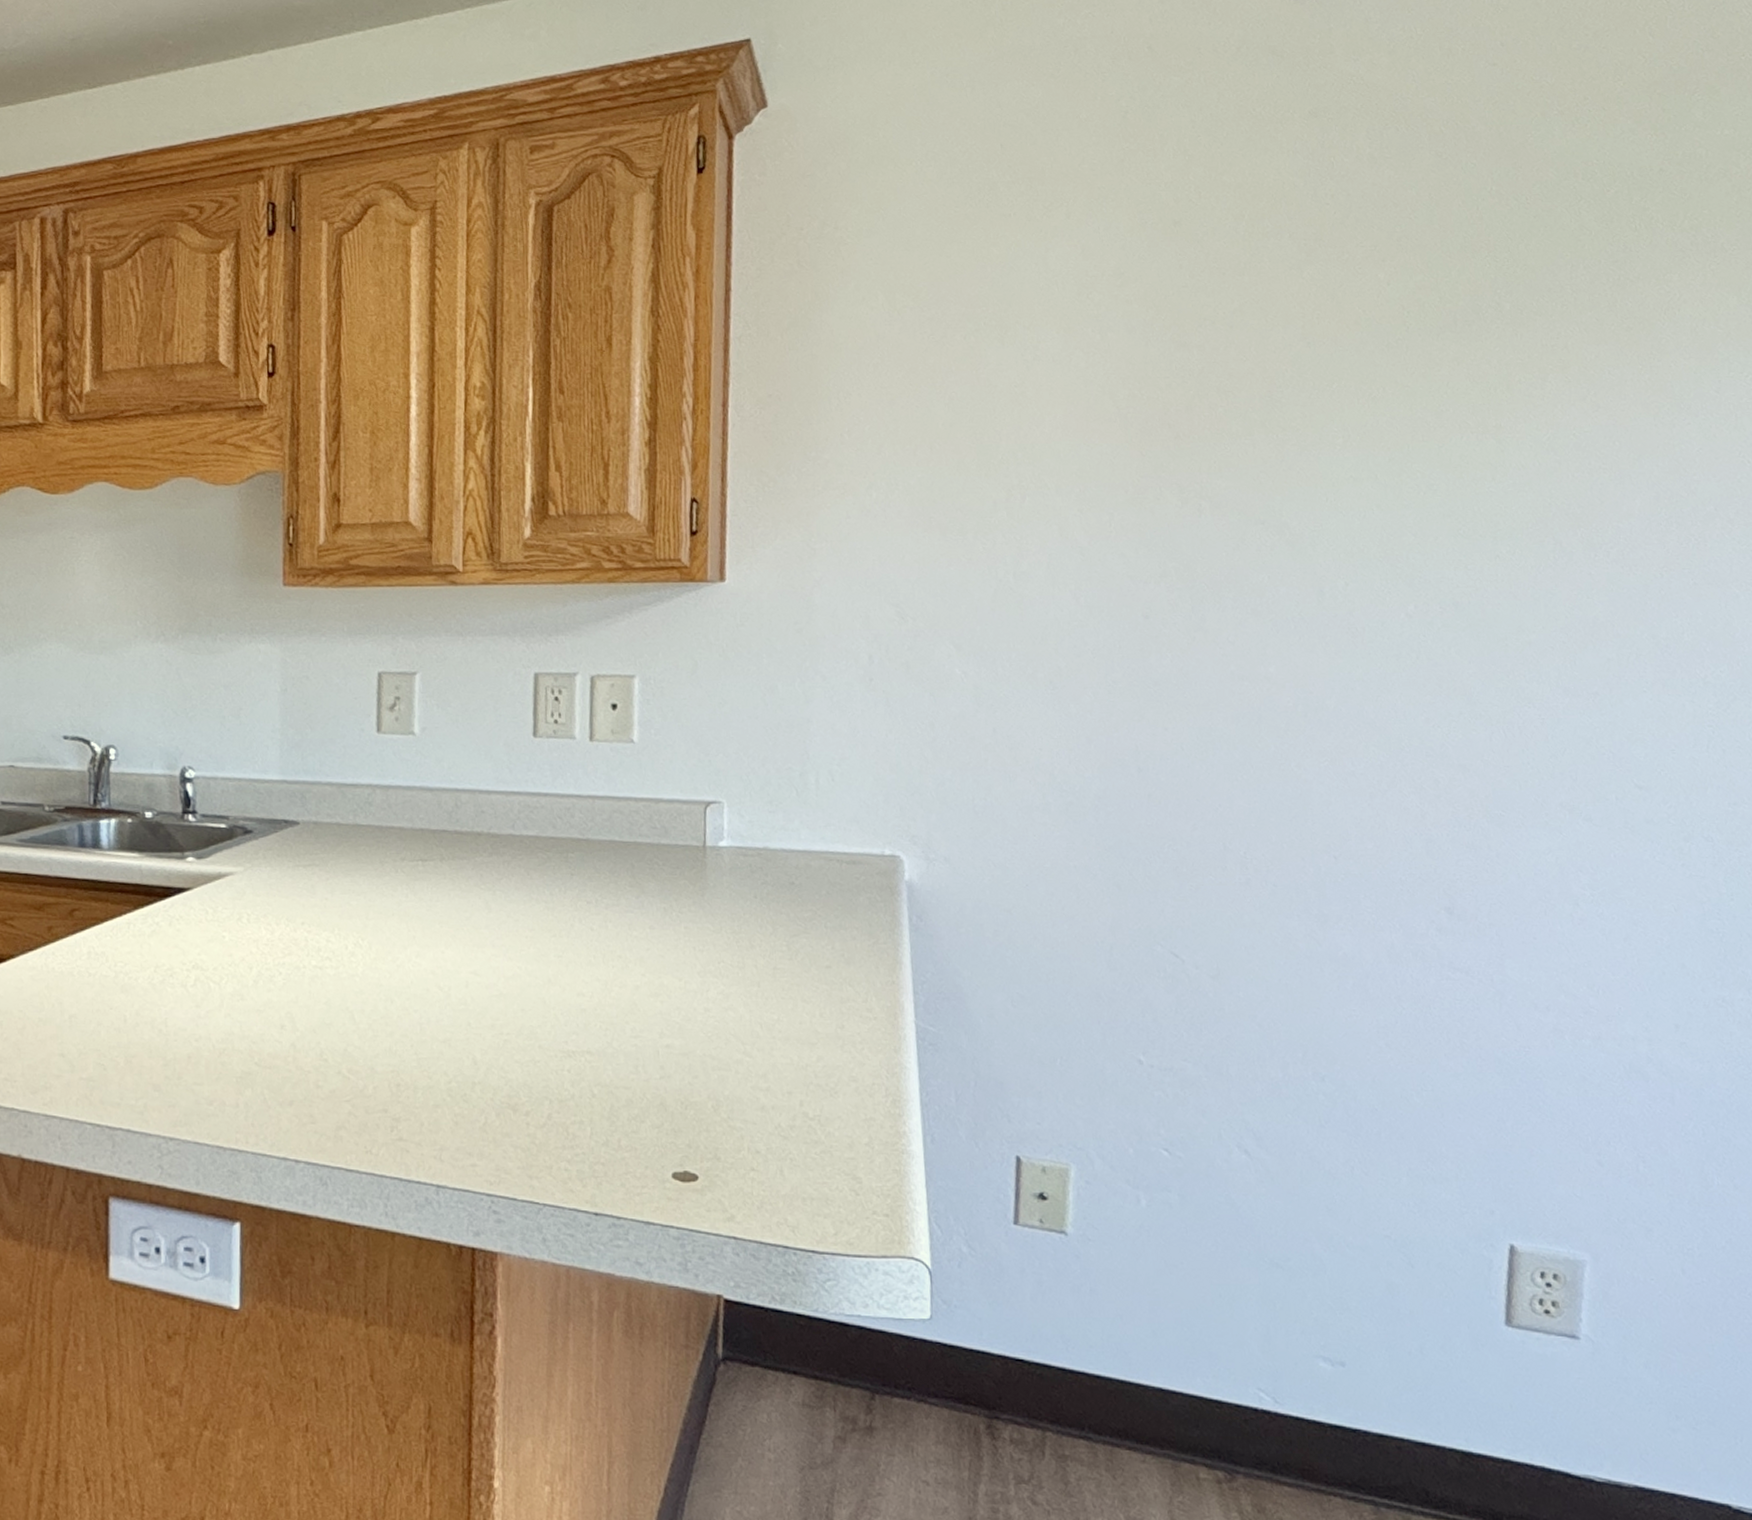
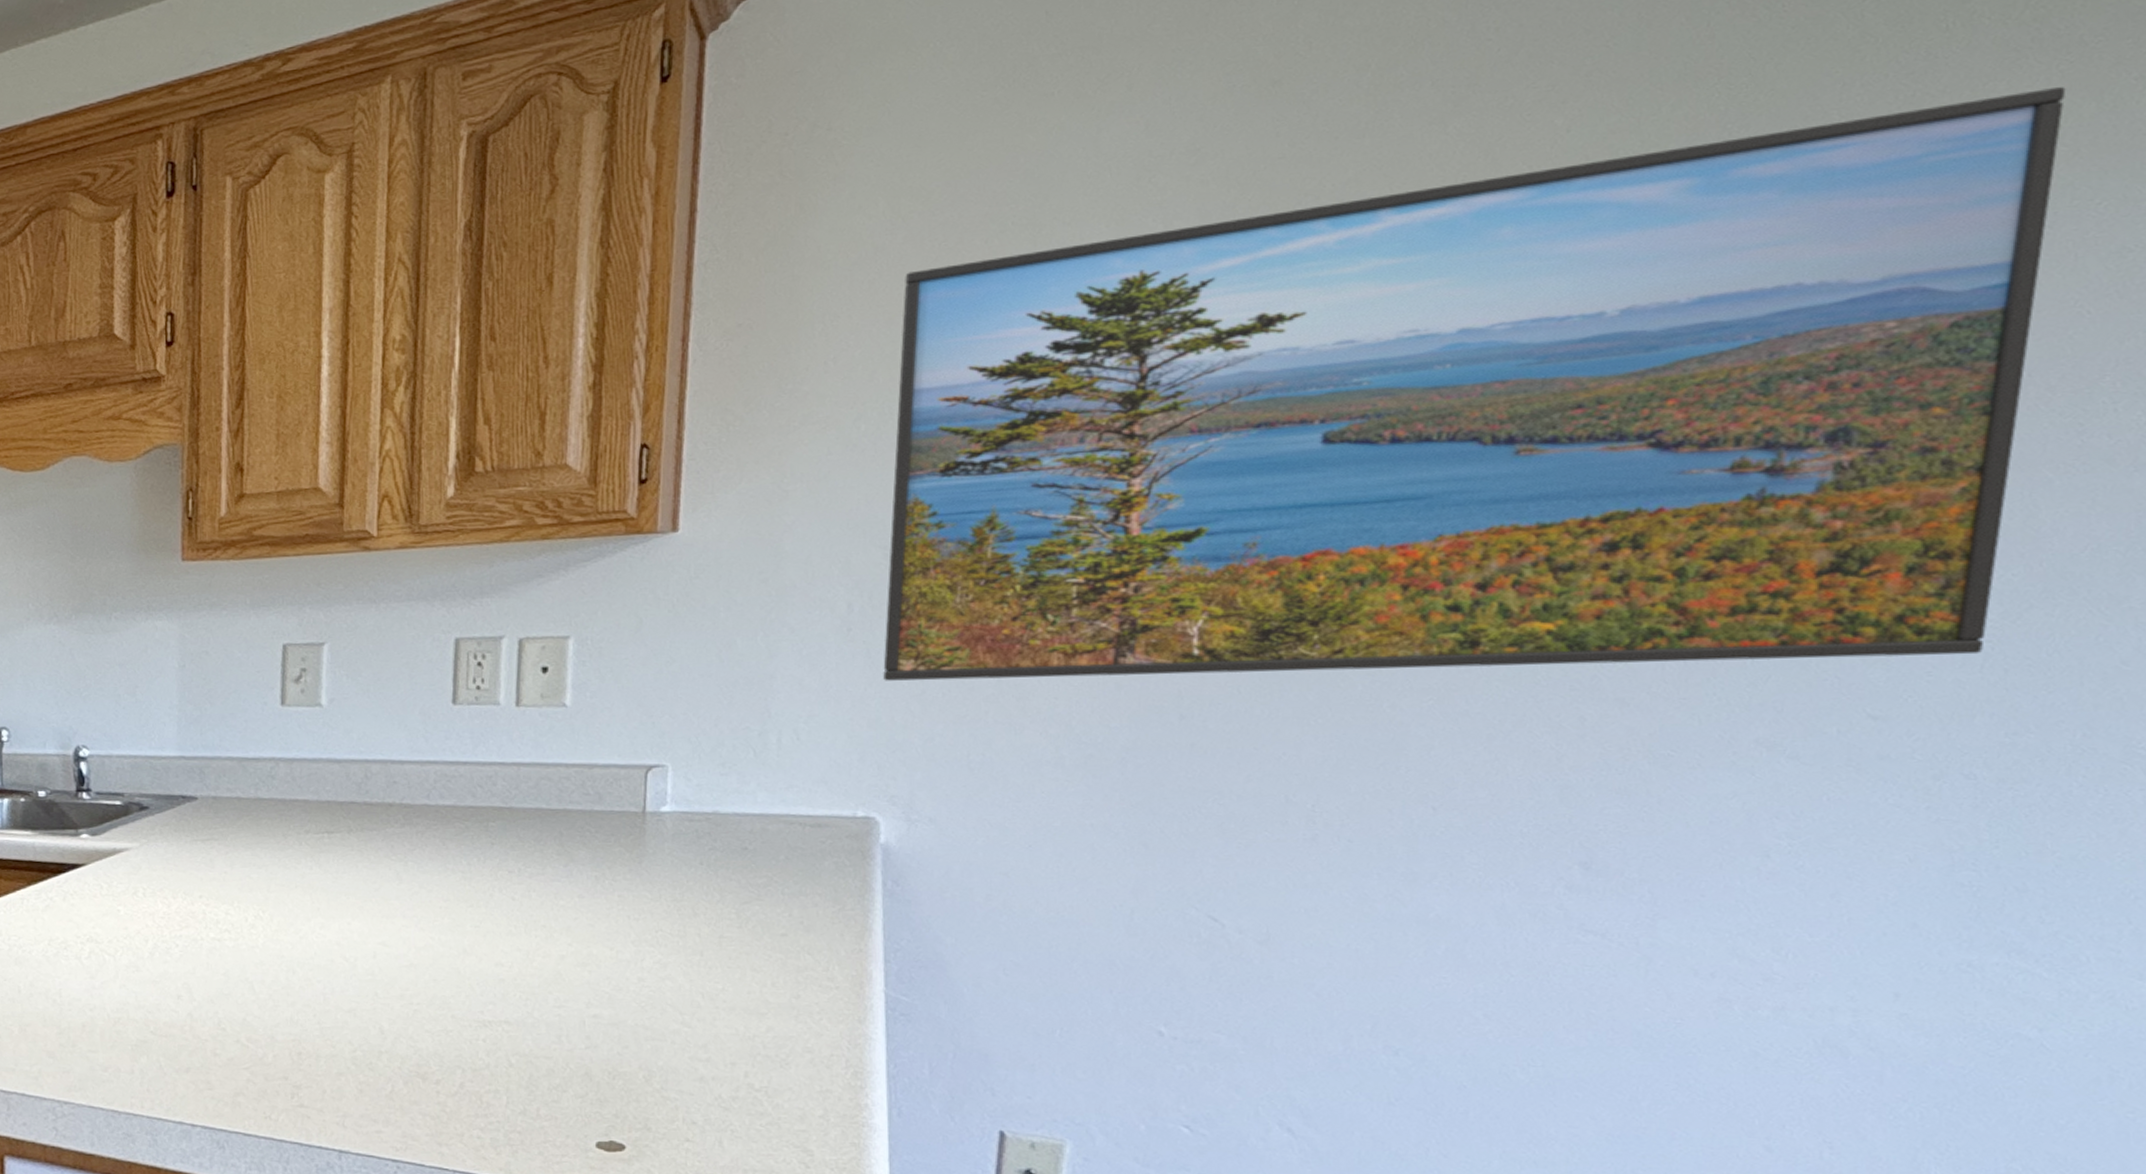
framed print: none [900,283,1717,737] -> present [883,87,2066,681]

